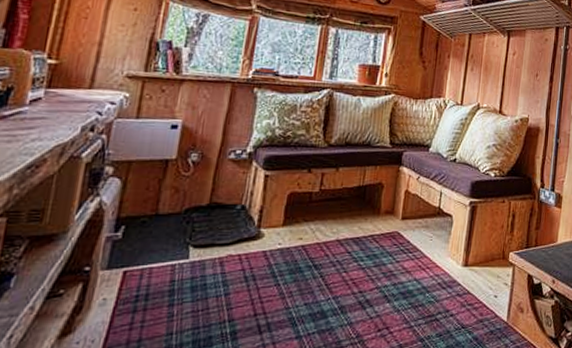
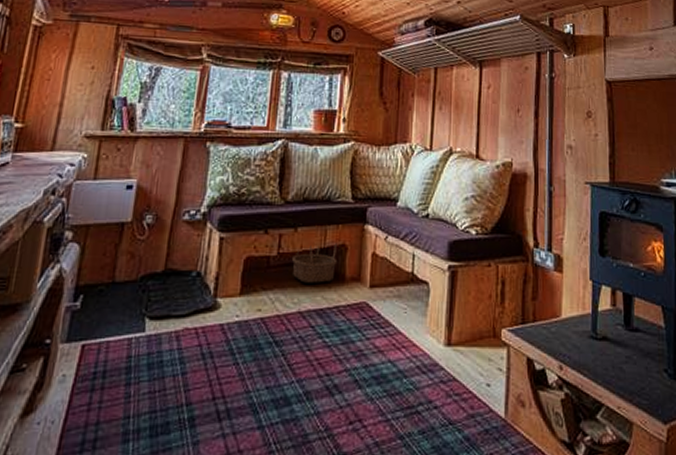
basket: none [332,182,375,216] -> present [291,243,338,283]

